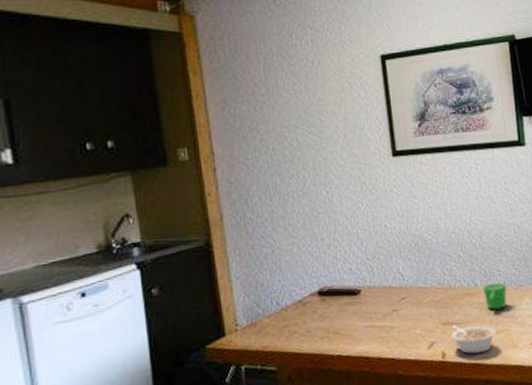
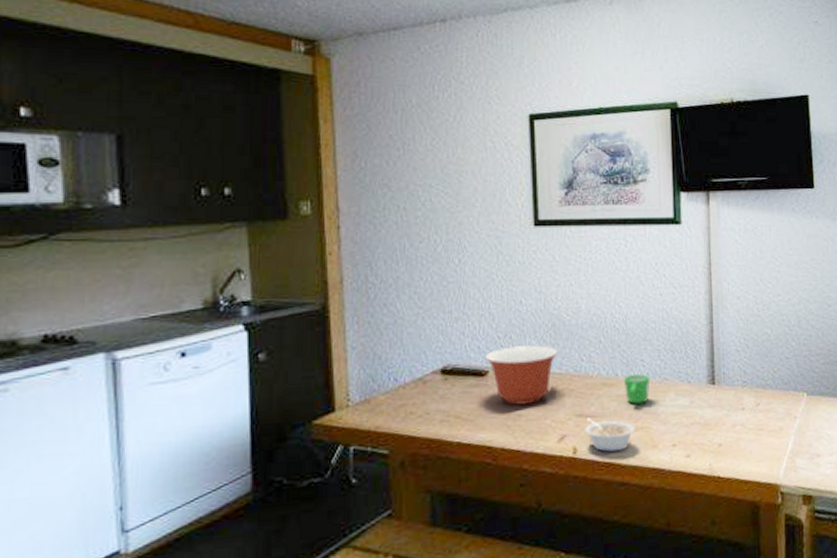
mixing bowl: none [357,263,422,319] -> present [485,345,557,405]

